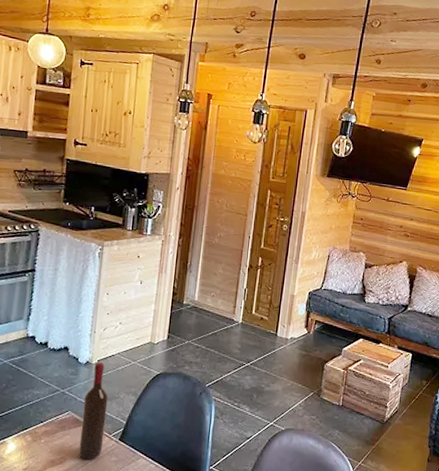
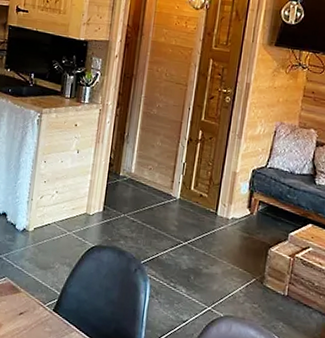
wine bottle: present [78,362,108,459] -> none [14,230,44,328]

